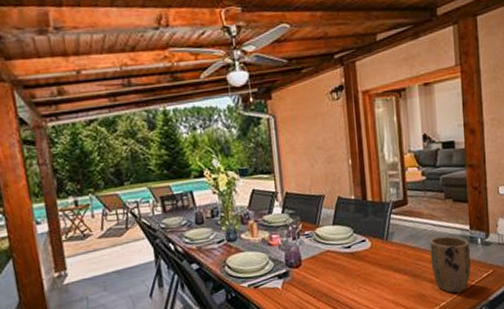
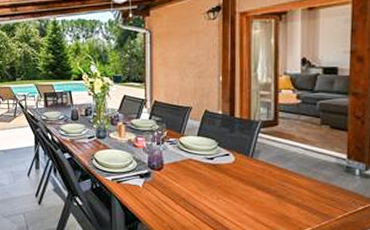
plant pot: present [430,236,471,293] -> none [298,161,346,221]

